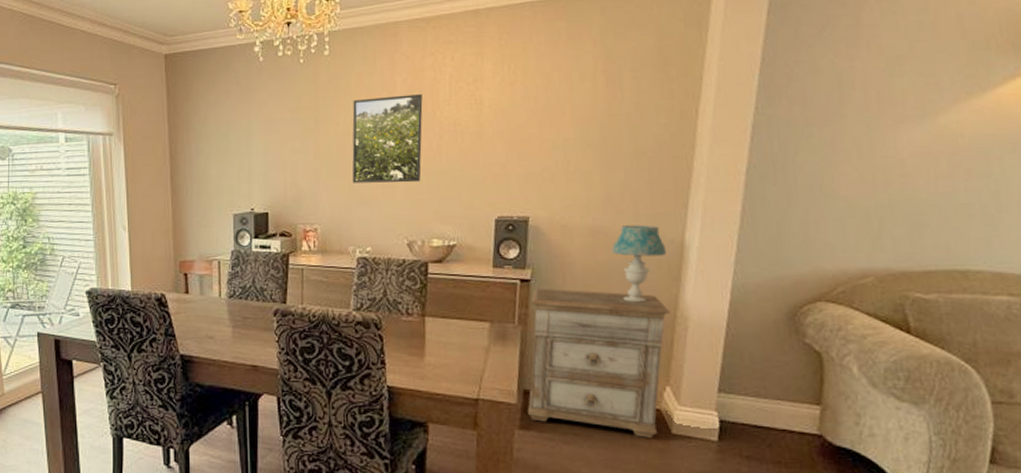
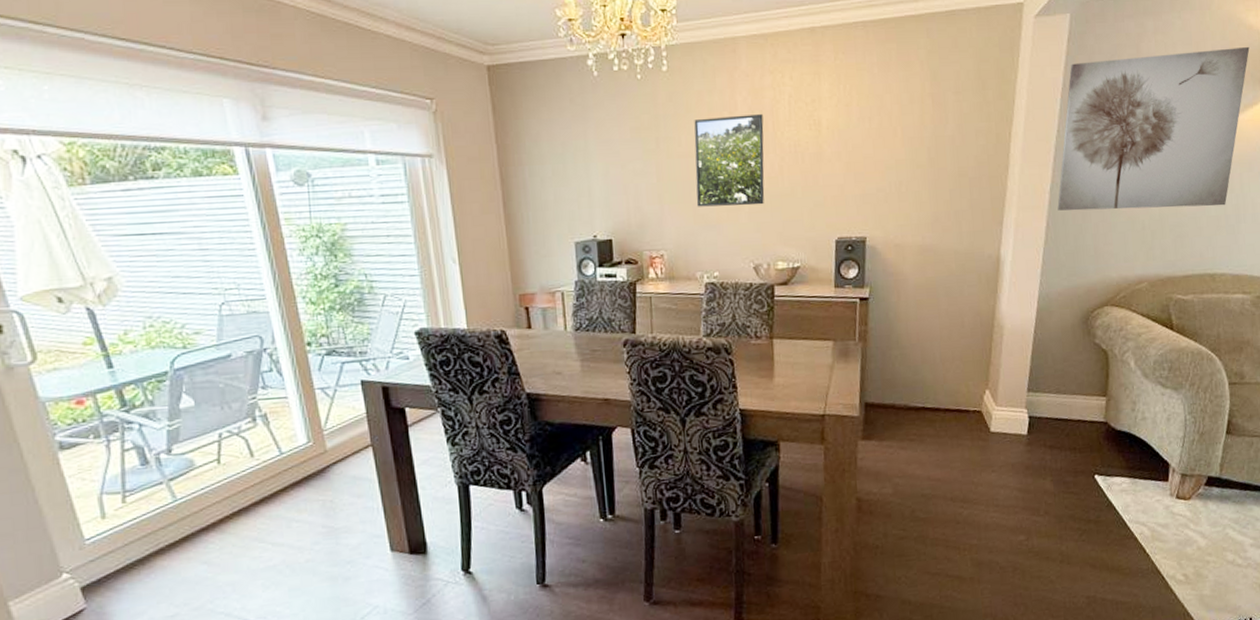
nightstand: present [528,288,670,438] -> none [869,305,989,438]
table lamp: present [611,225,667,303] -> none [938,242,986,315]
wall art: none [755,11,1009,194] -> present [1057,46,1250,211]

